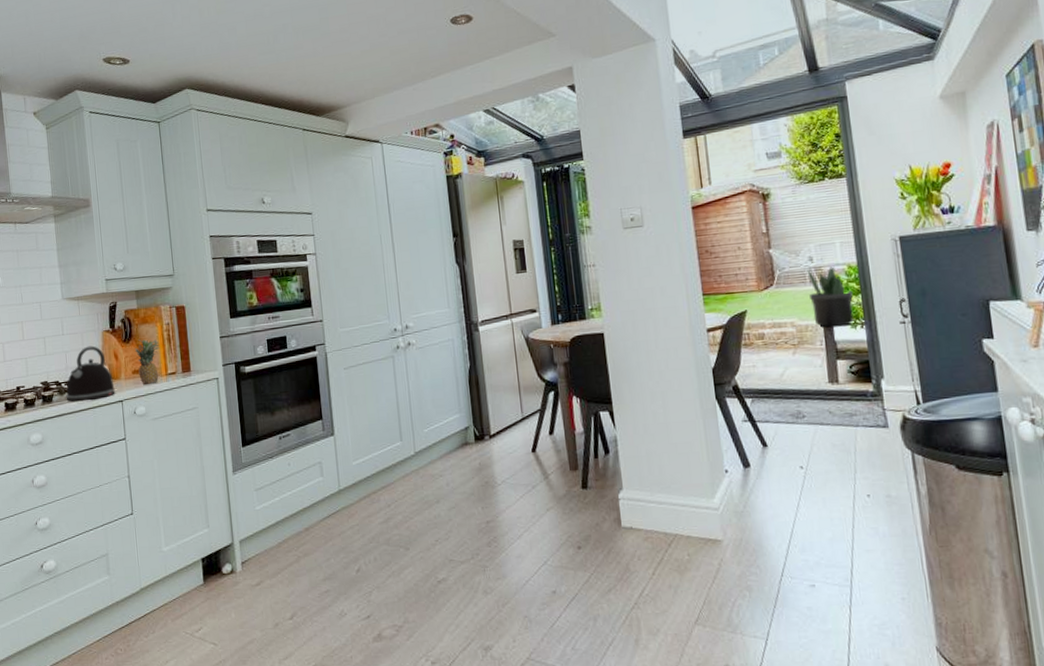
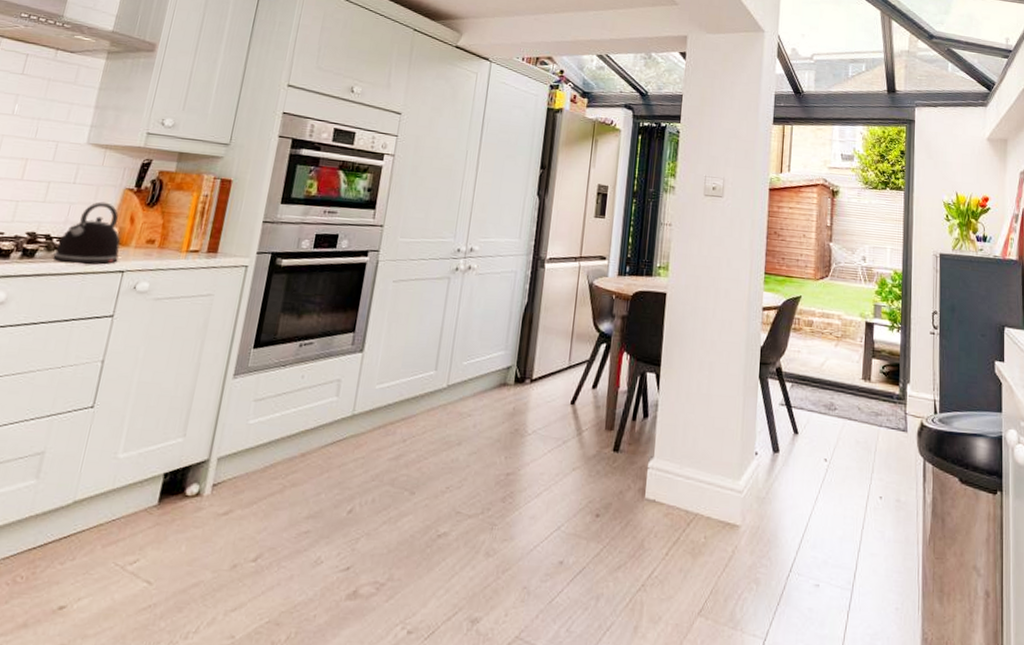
fruit: present [134,339,160,385] -> none [153,206,189,259]
planter: present [806,266,854,327] -> none [858,266,894,328]

